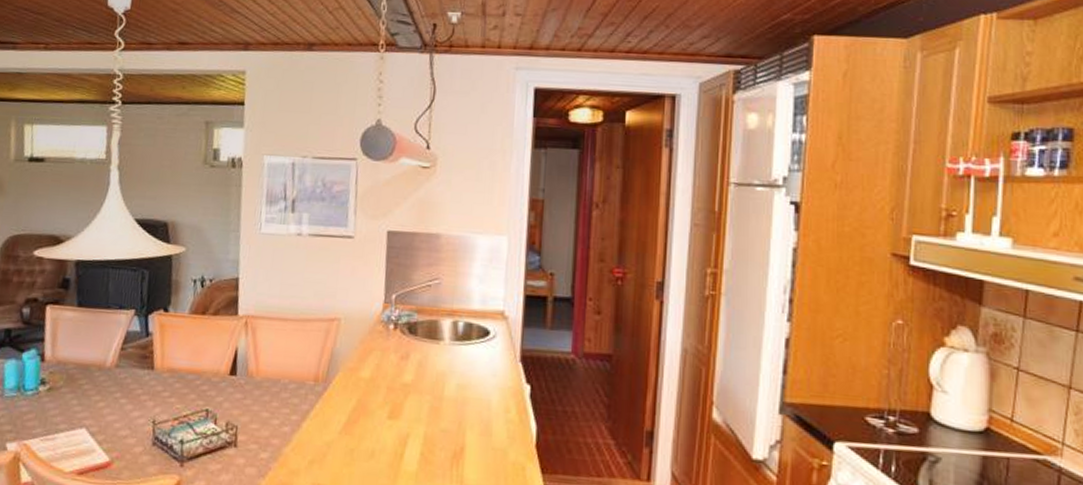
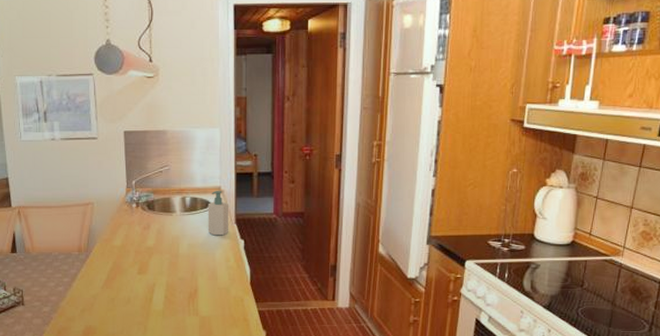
soap bottle: none [483,315,513,377] -> present [207,190,229,236]

